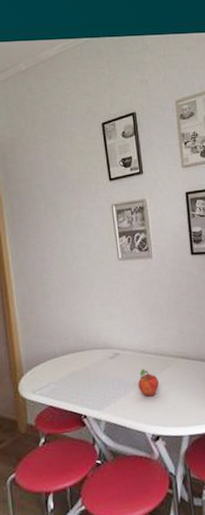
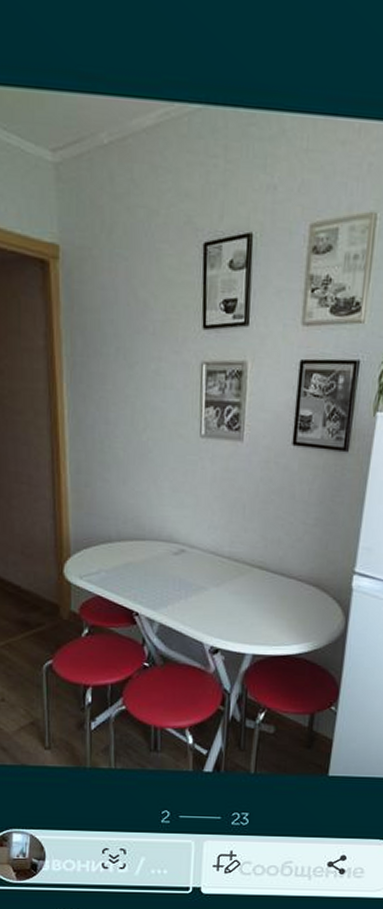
fruit: present [138,368,159,397] -> none [203,572,227,605]

